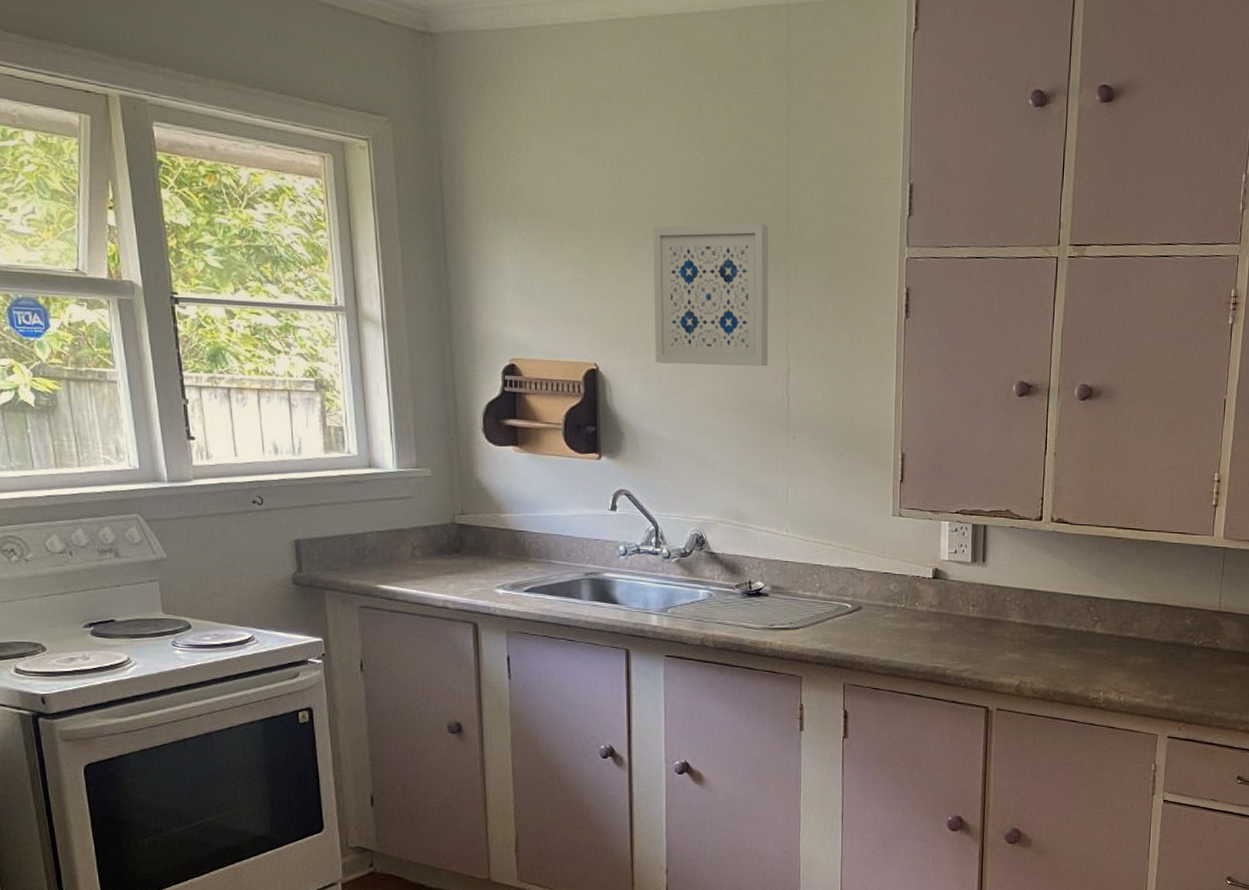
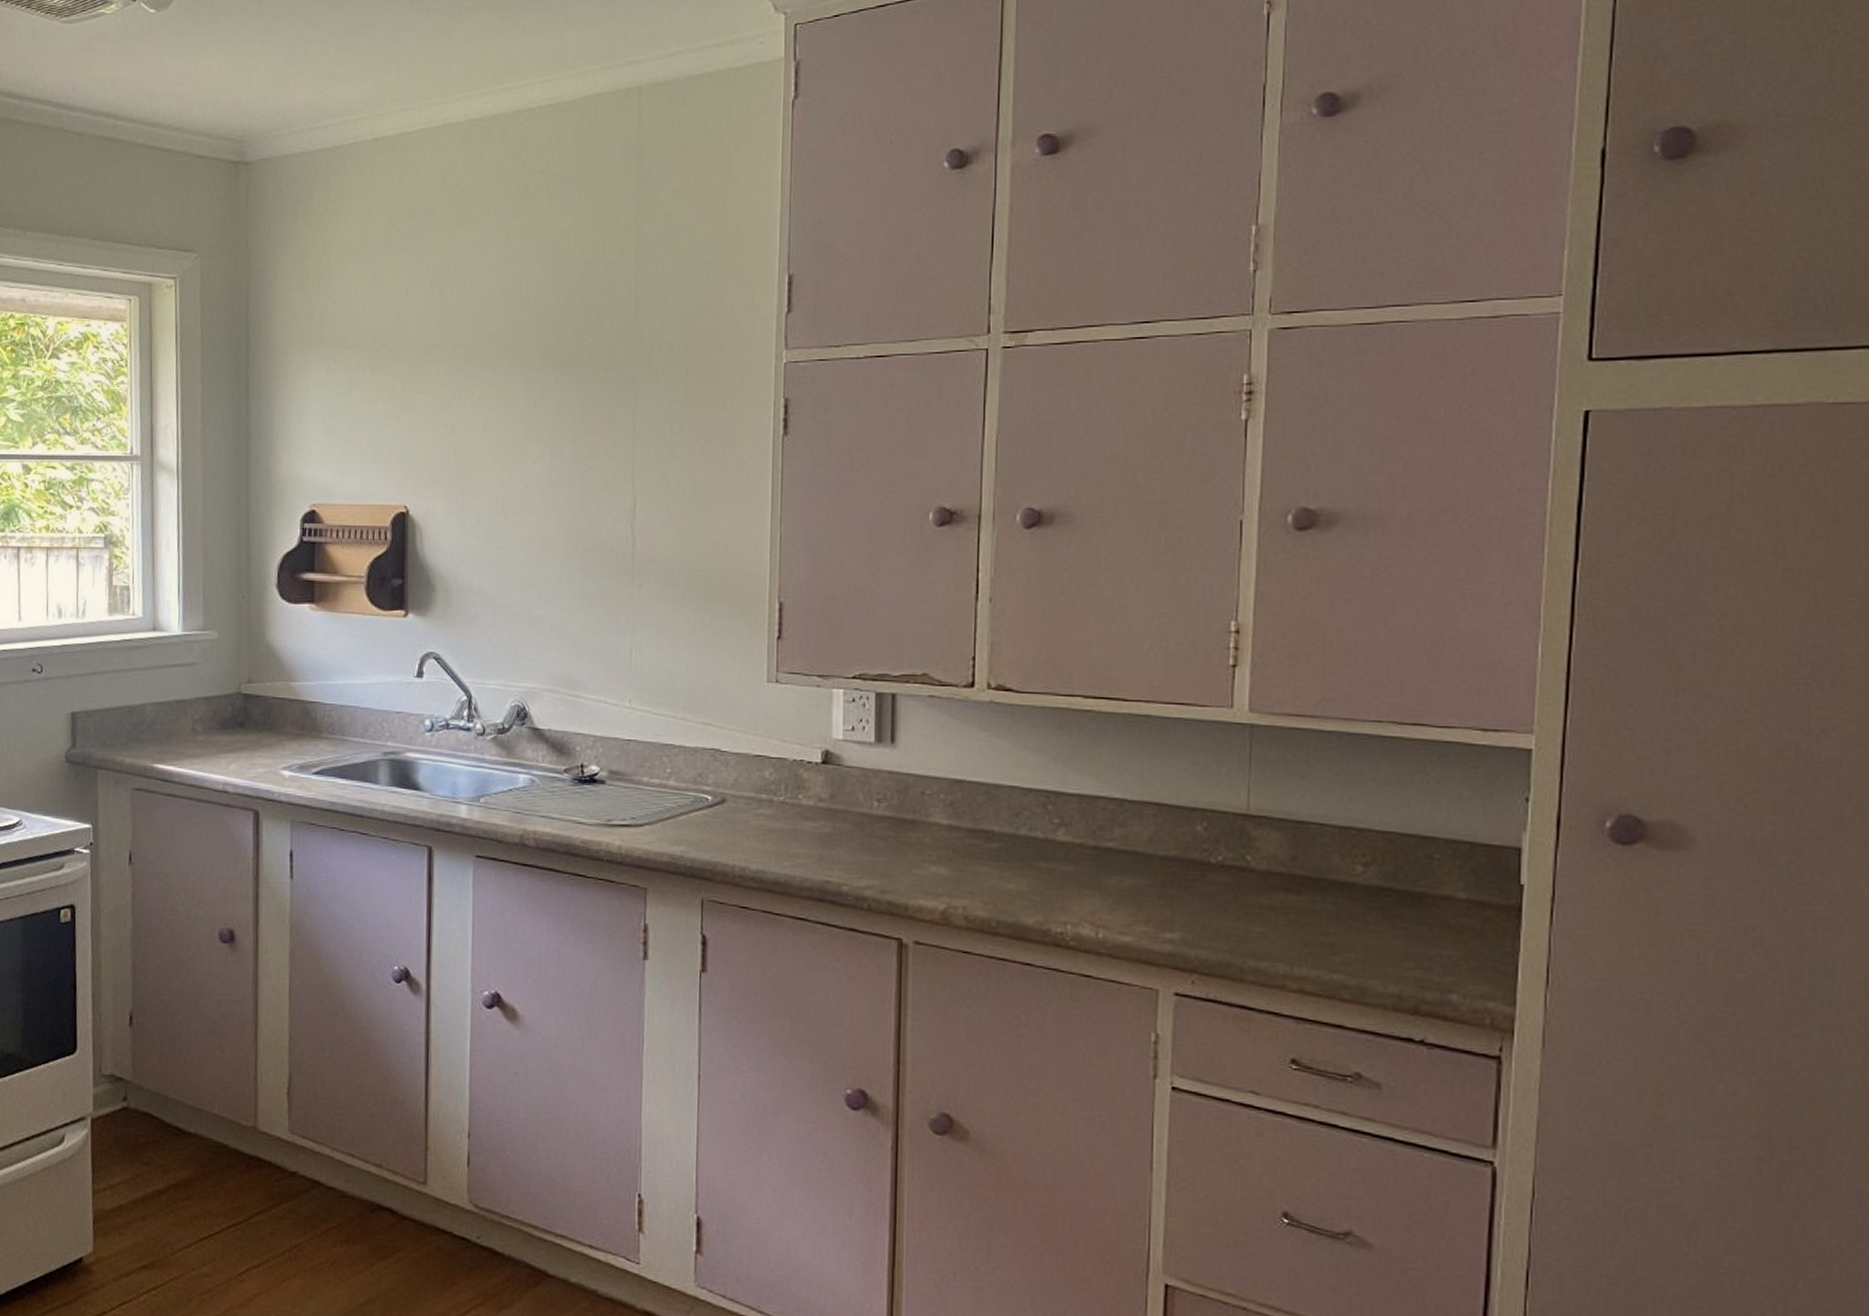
wall art: present [653,223,769,367] -> none [474,335,613,503]

